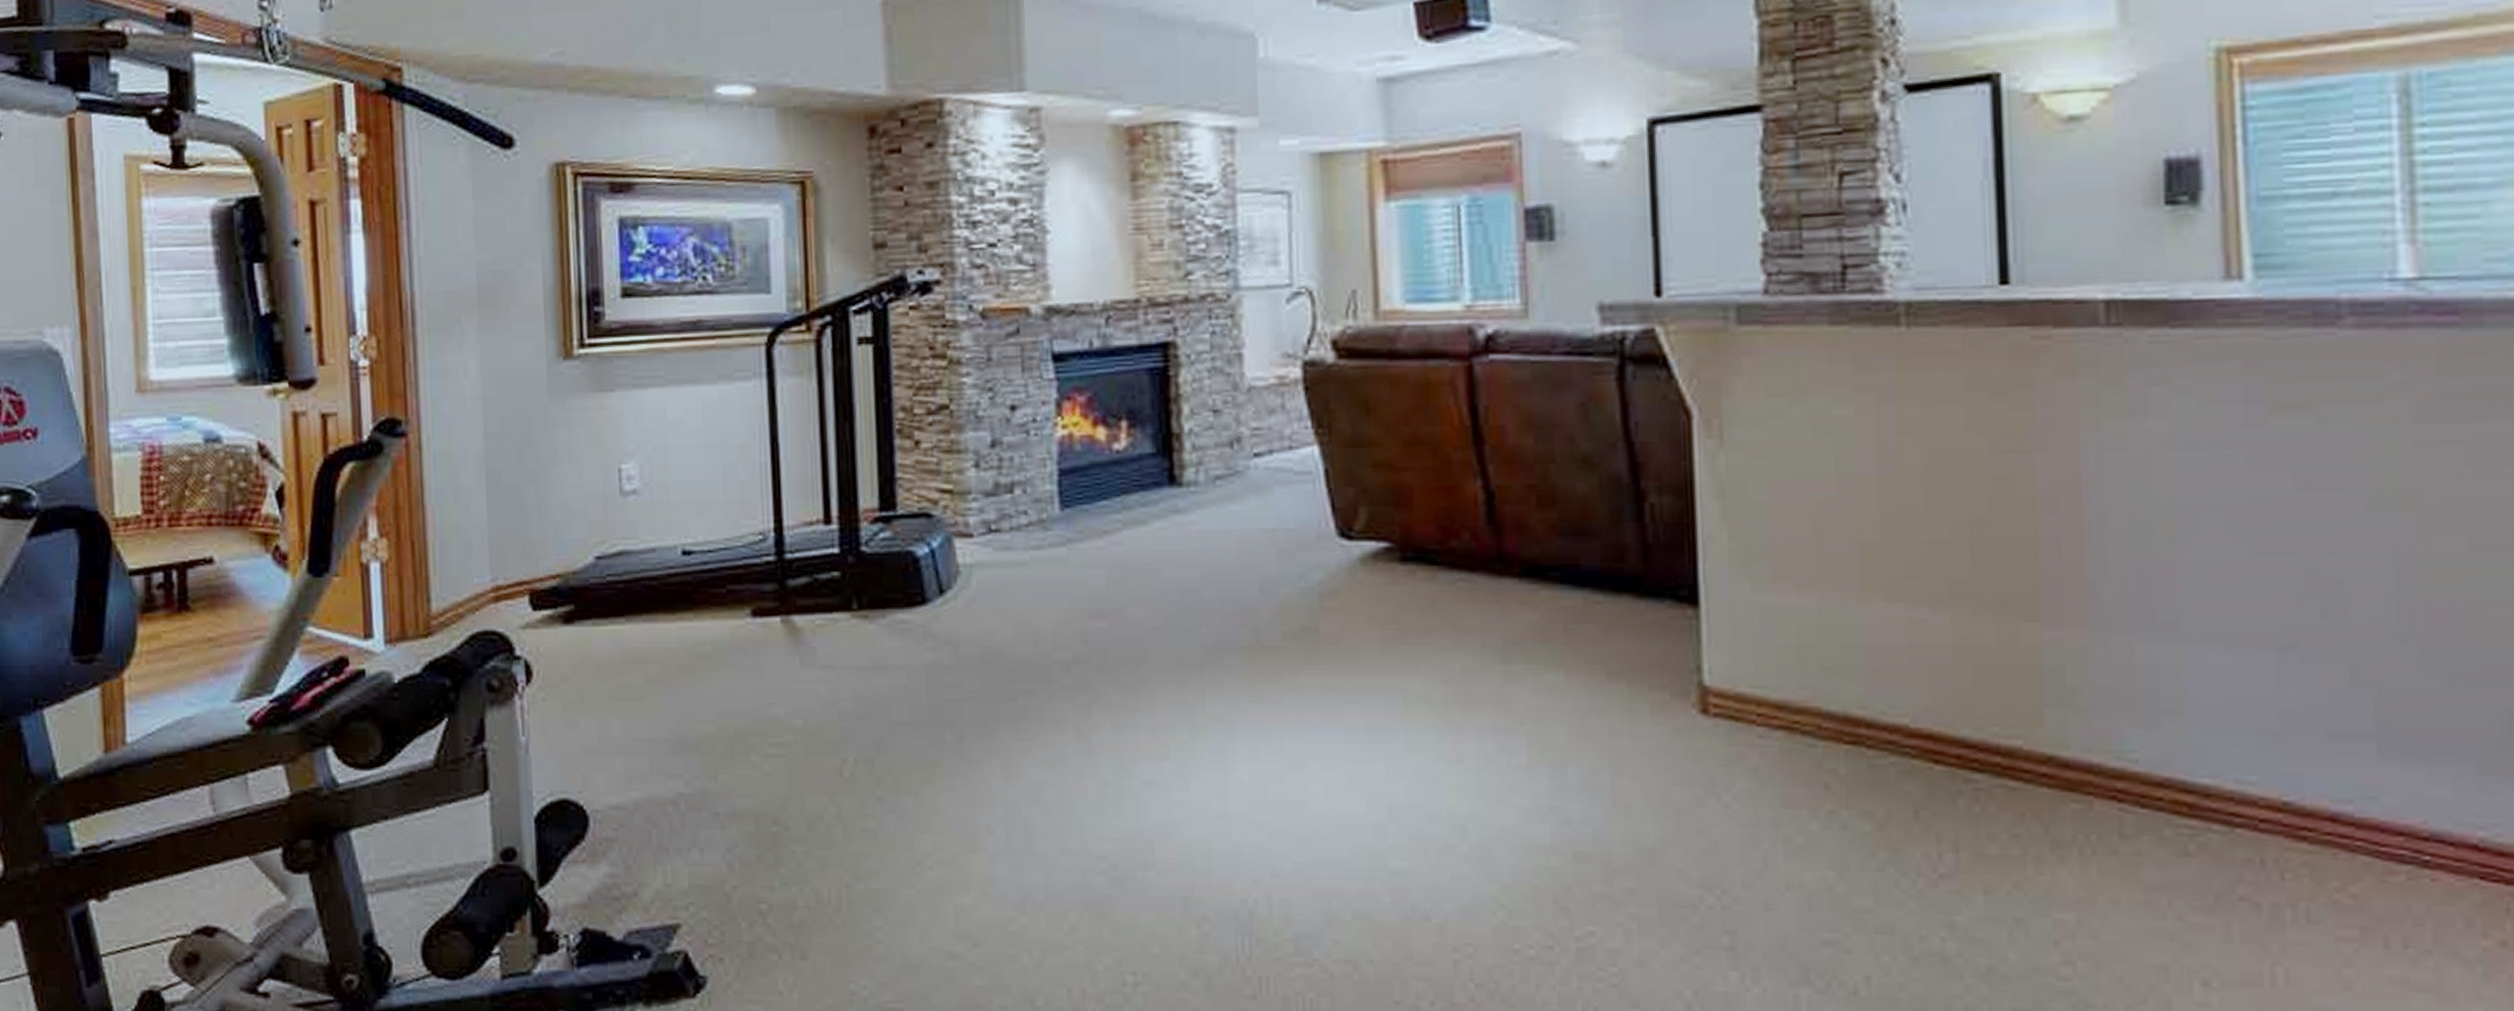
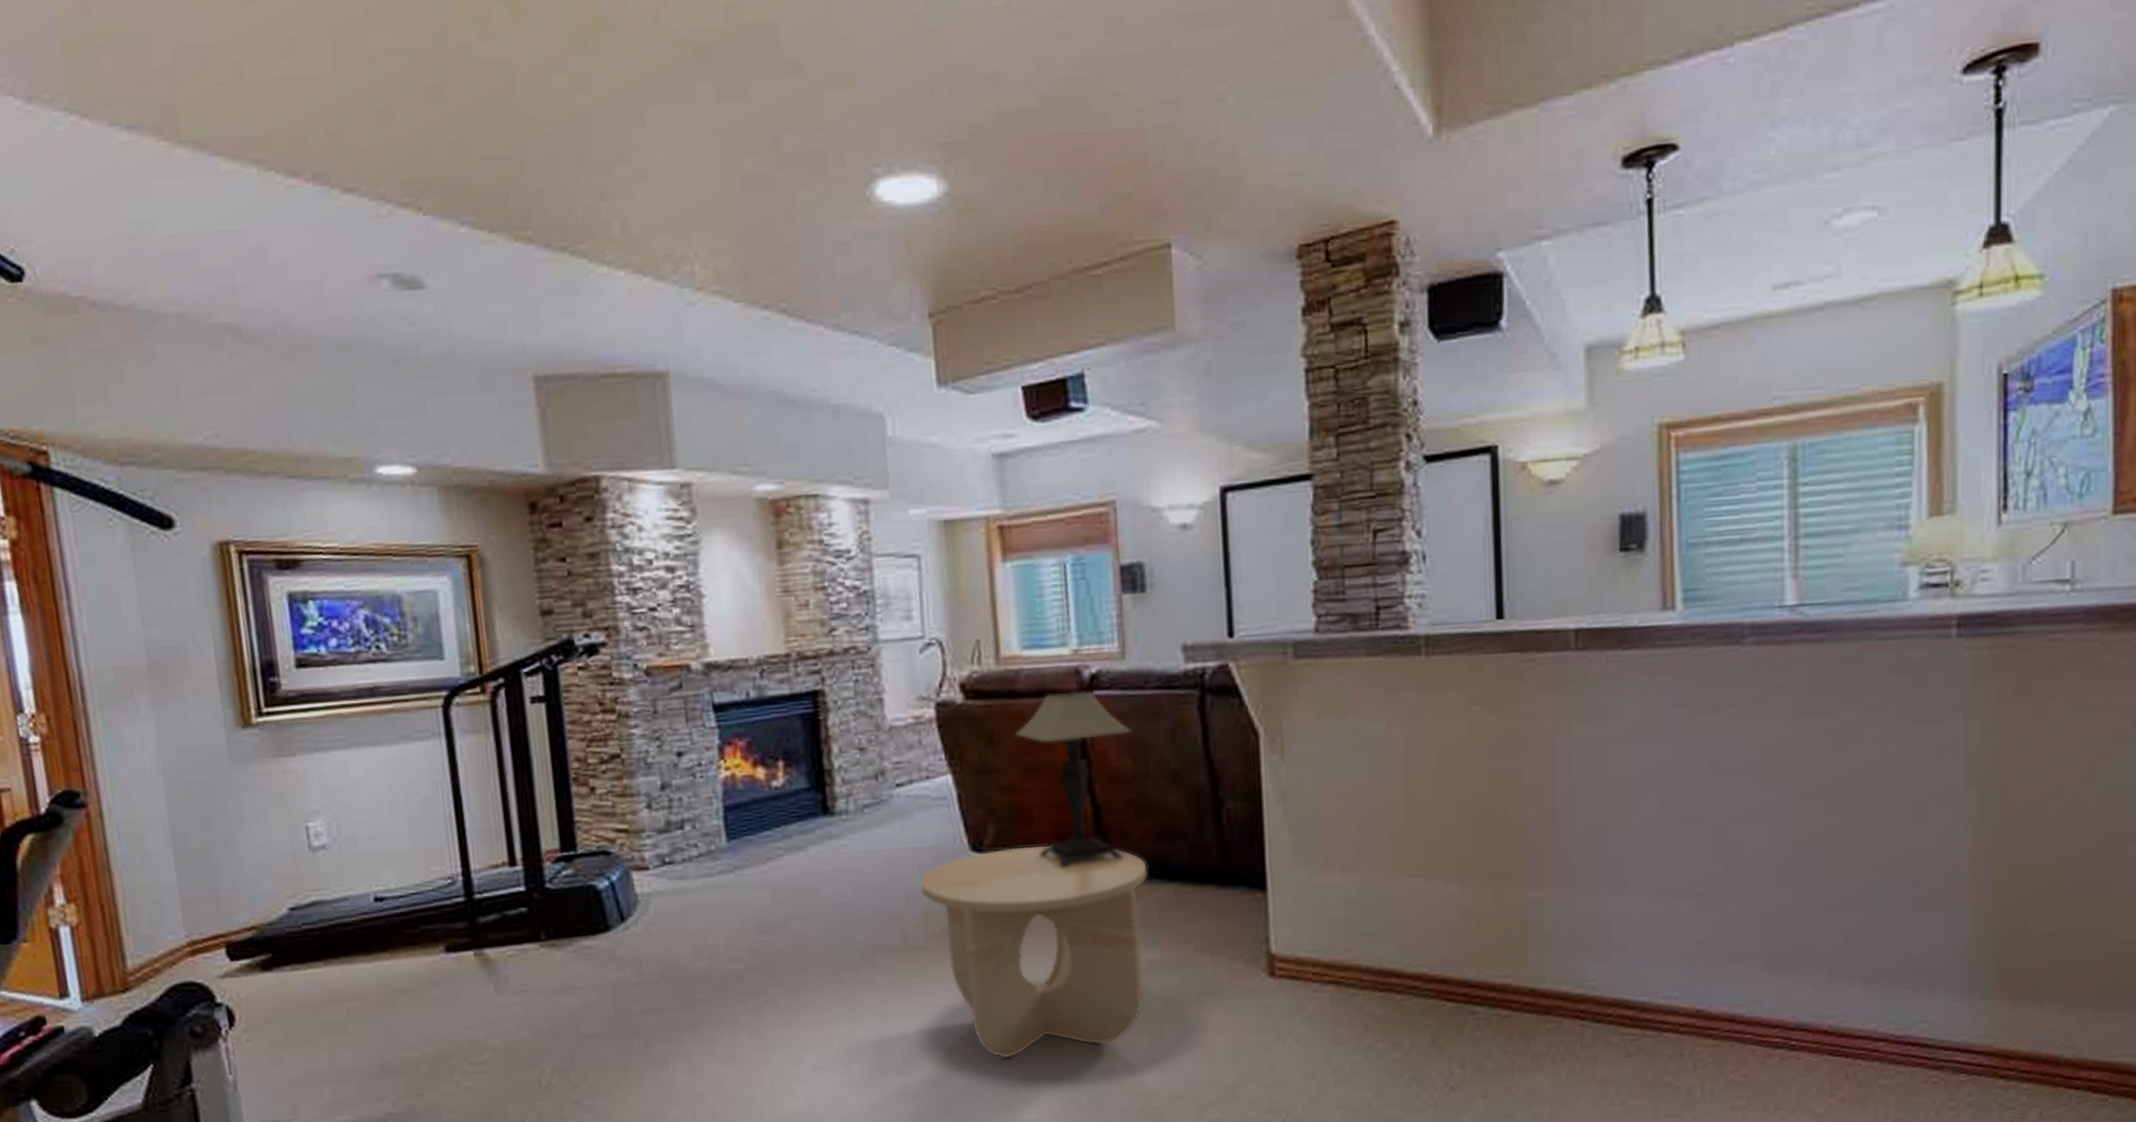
side table: none [1277,535,1550,790] -> present [920,846,1147,1059]
table lamp: none [1393,354,1535,564] -> present [1014,691,1133,868]

